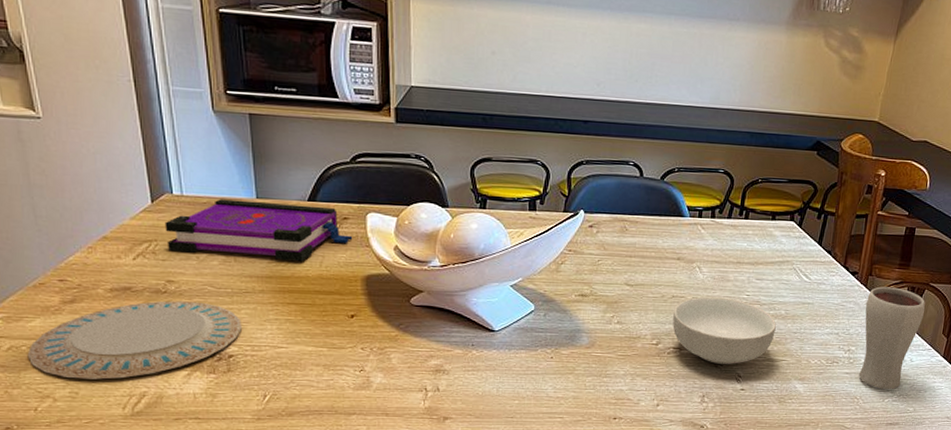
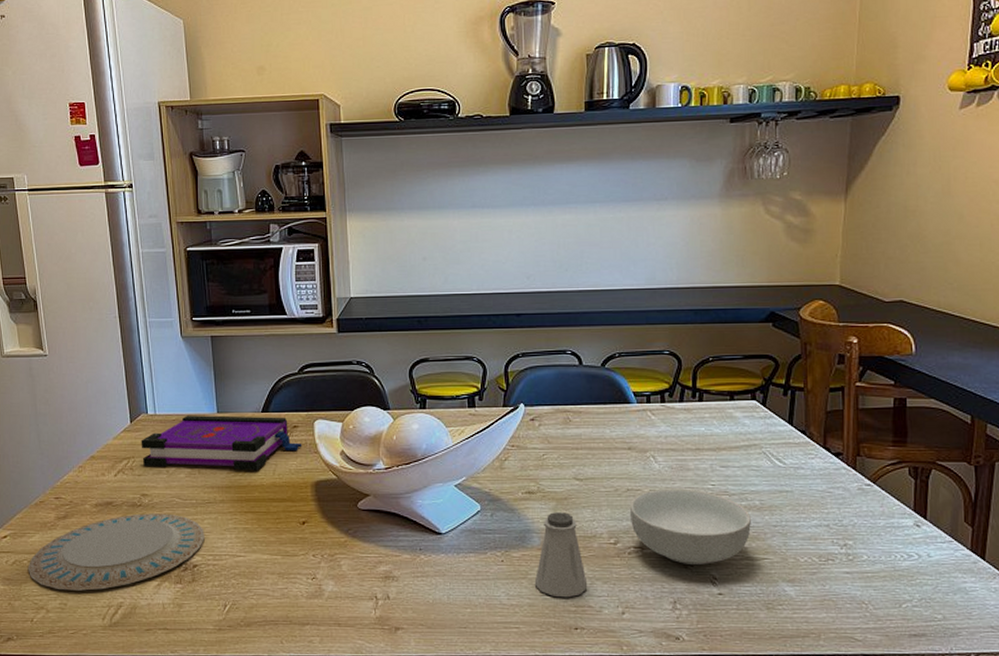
saltshaker: none [580,314,629,392] -> present [534,512,588,598]
drinking glass: present [859,286,926,390] -> none [859,468,936,593]

